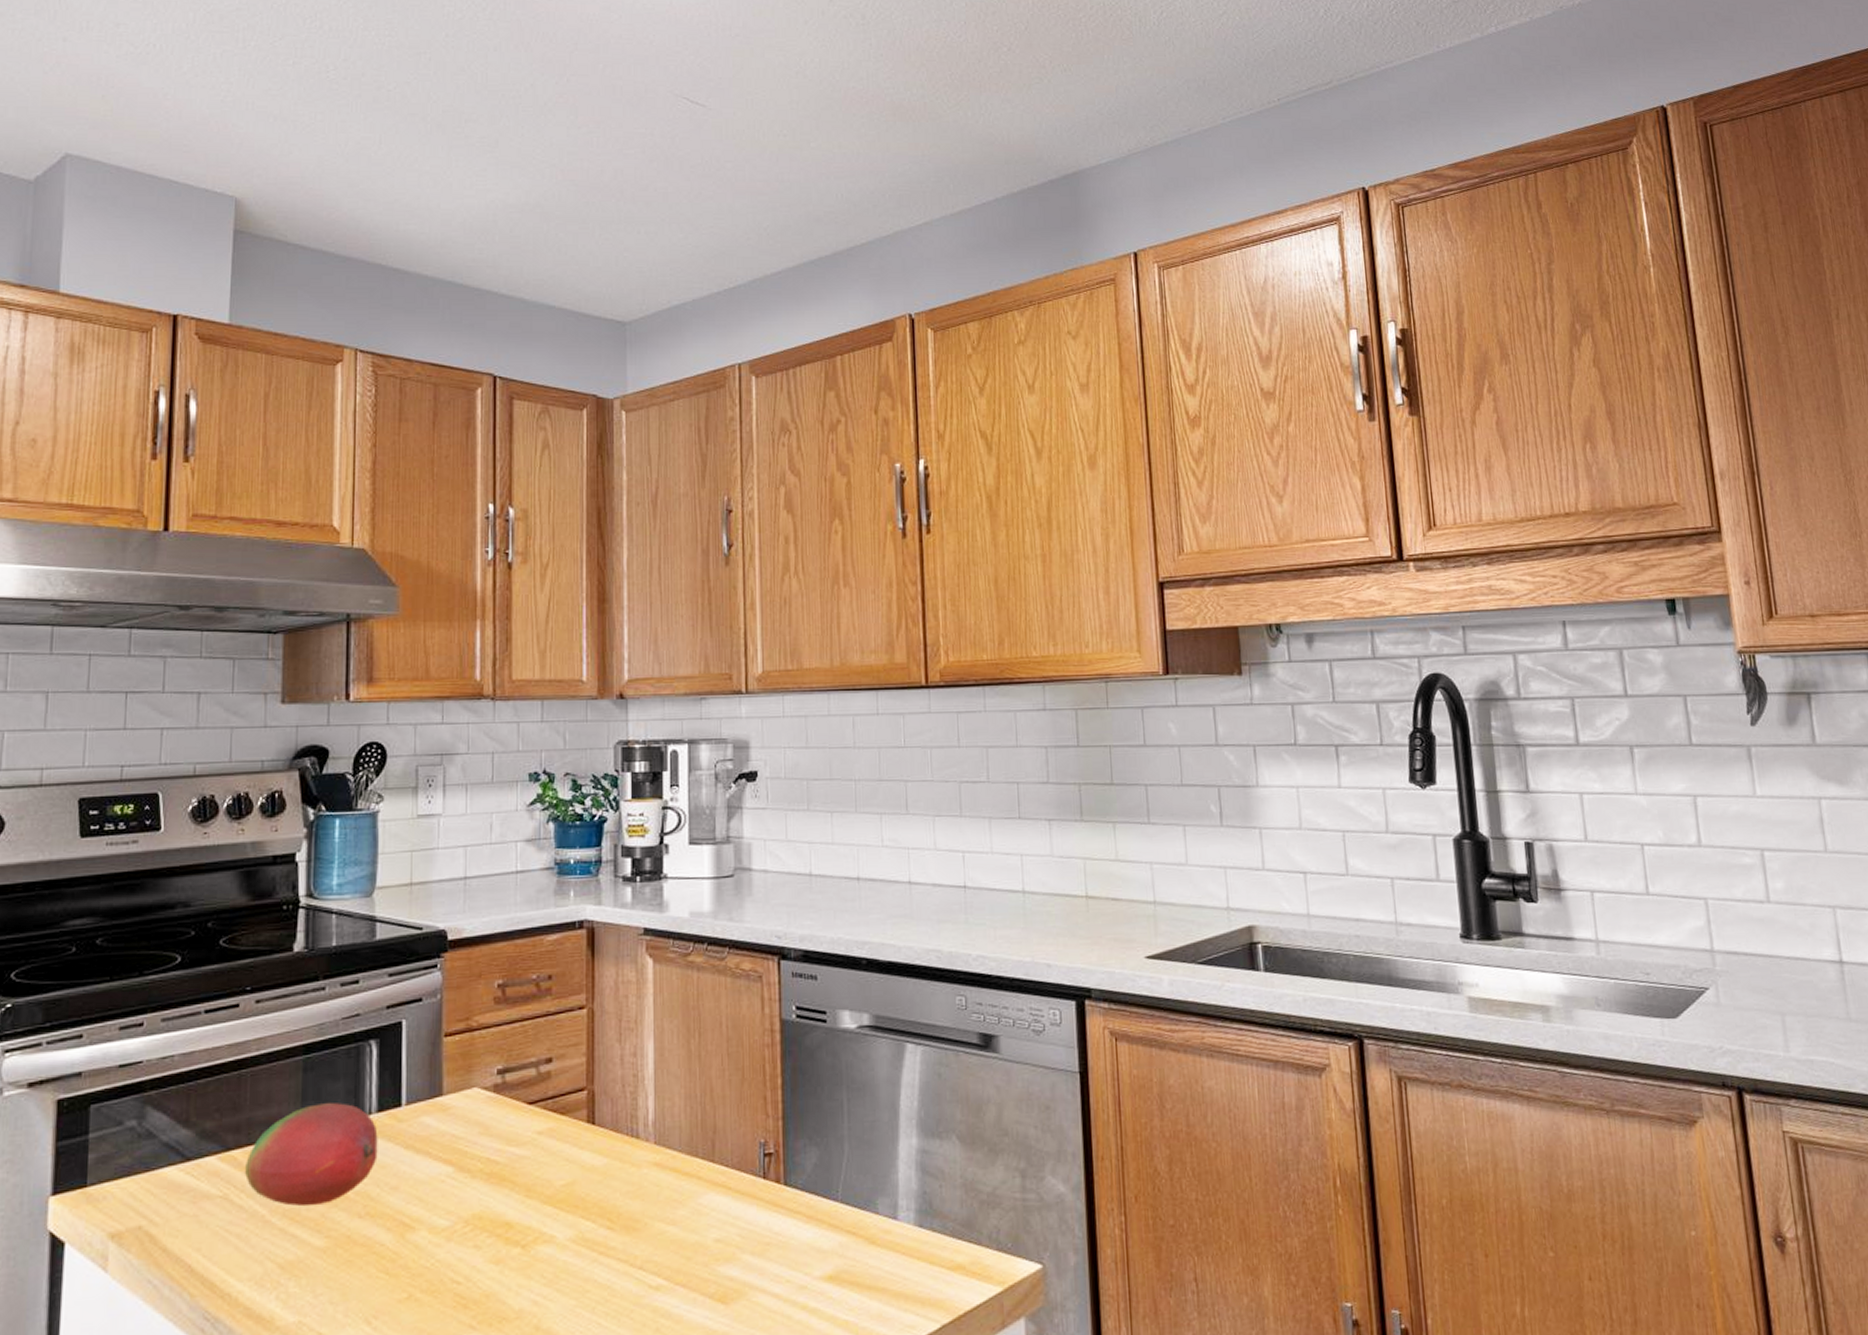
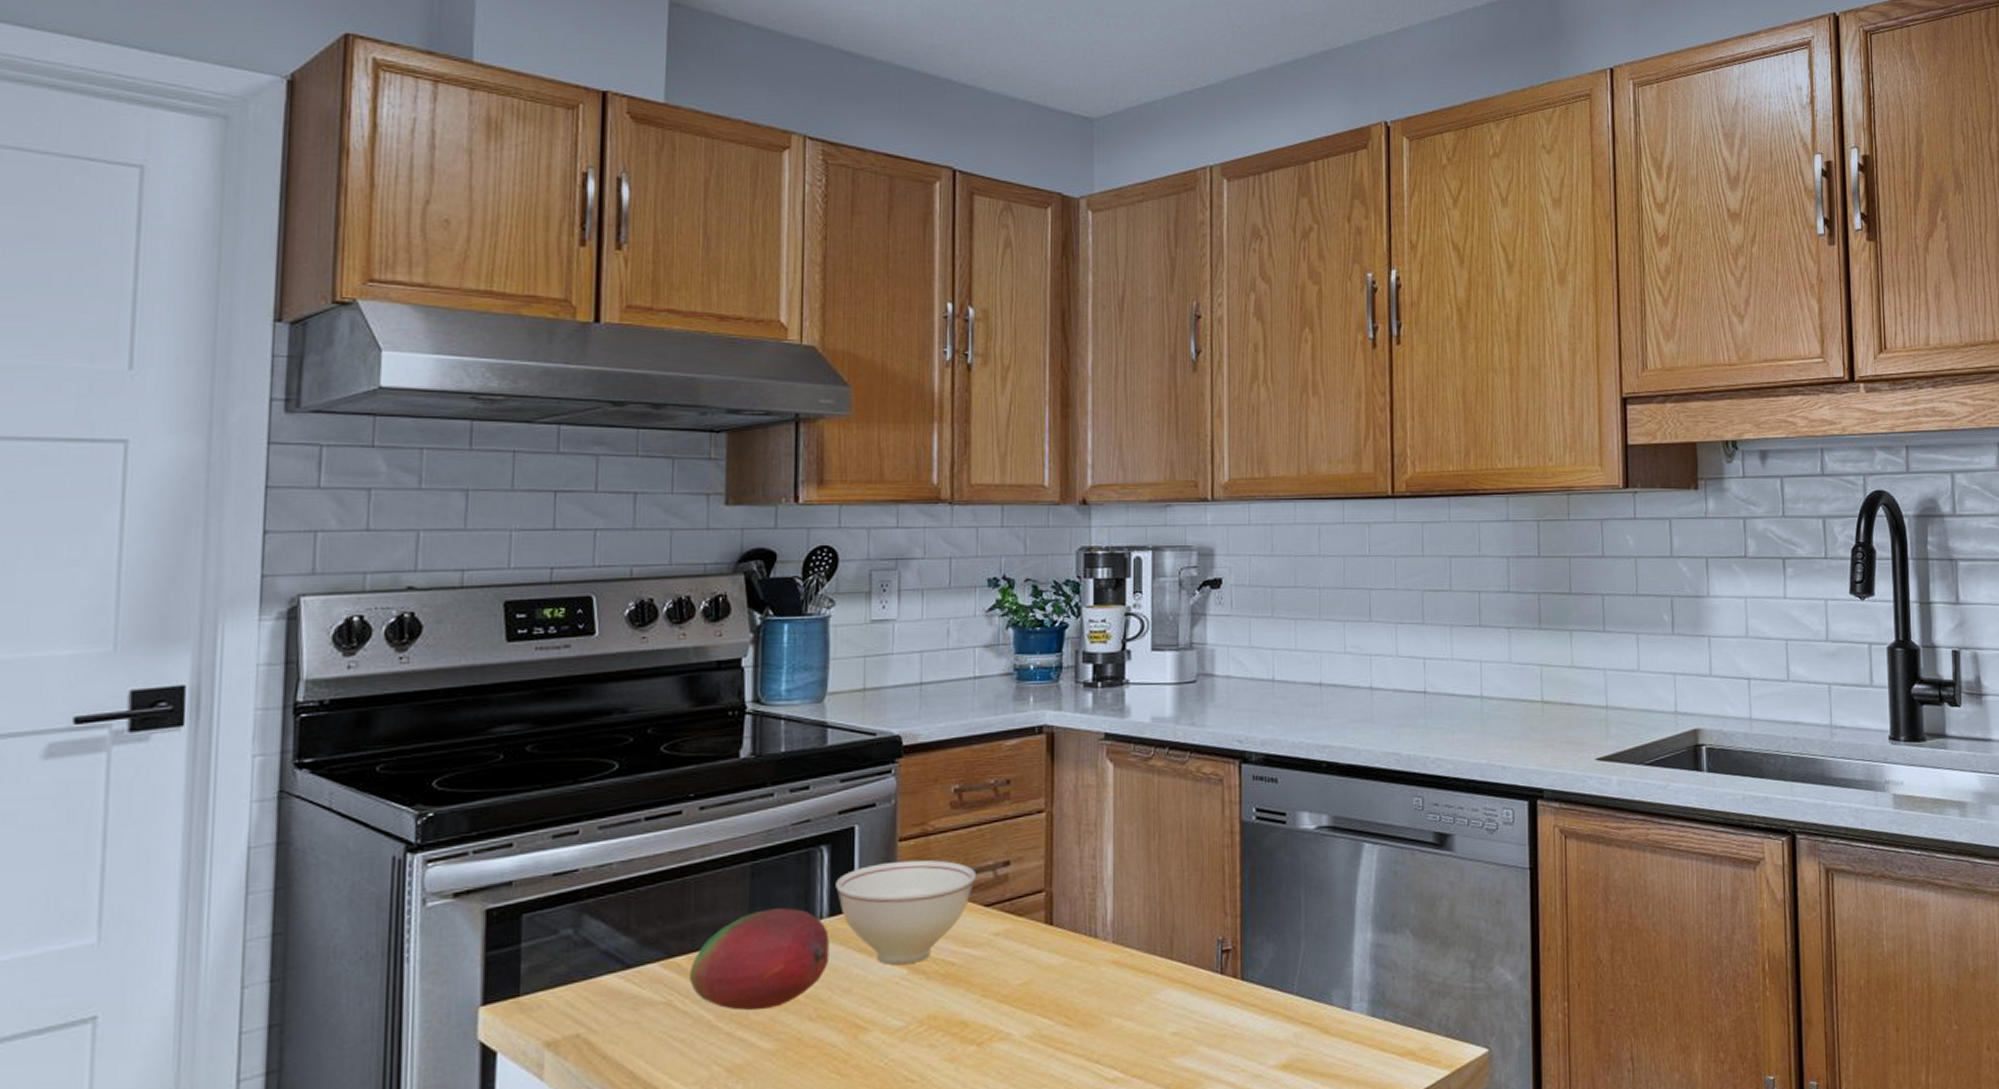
bowl: none [384,1055,520,1162] -> present [835,859,977,965]

